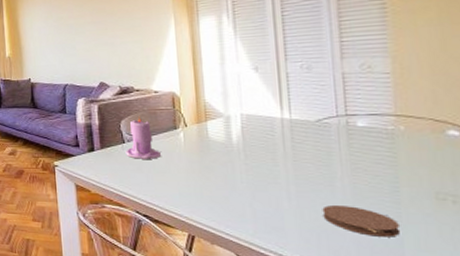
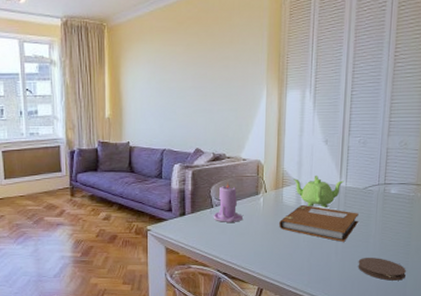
notebook: none [207,140,315,185] -> present [279,204,359,242]
teapot: none [217,107,288,143] -> present [292,176,345,207]

